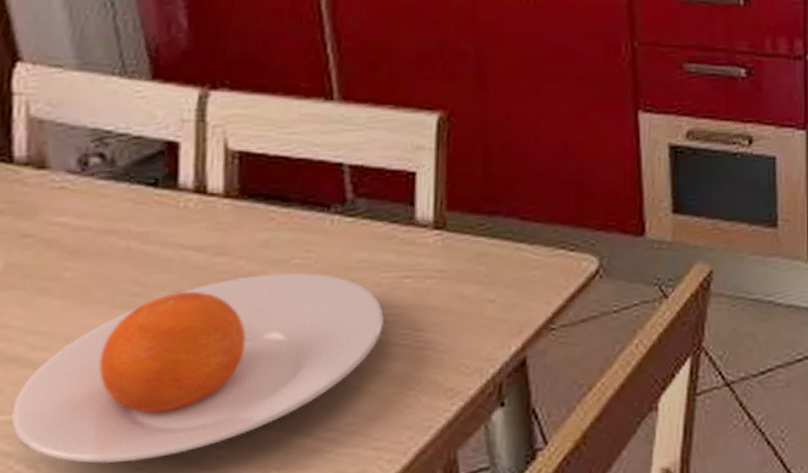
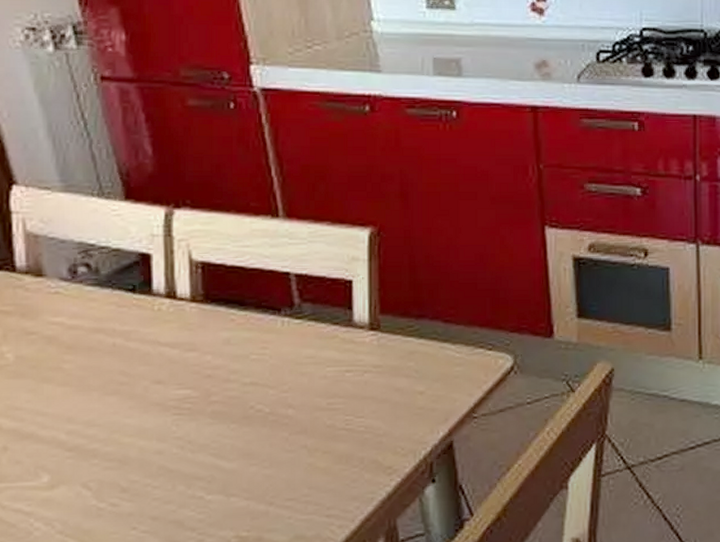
plate: present [10,272,384,464] -> none [28,366,330,524]

